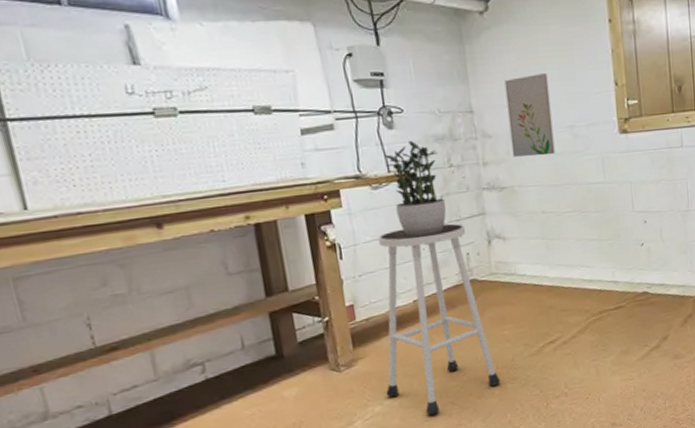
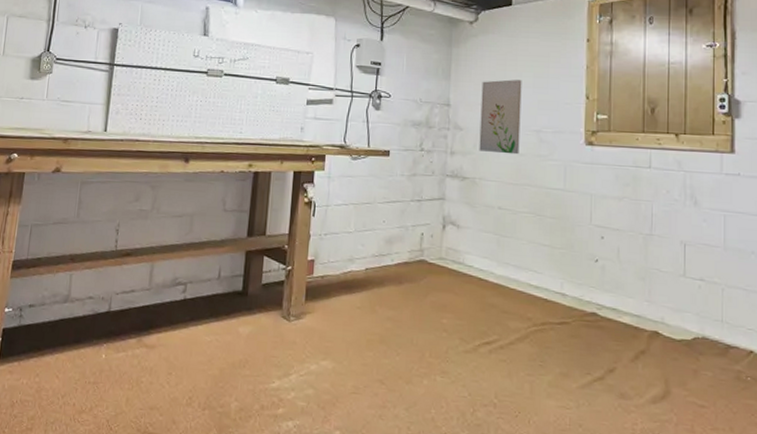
stool: present [377,223,501,416] -> none [323,199,431,389]
potted plant: present [384,140,447,236] -> none [365,122,413,209]

